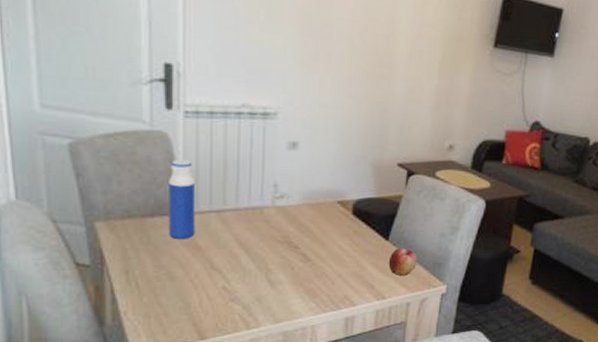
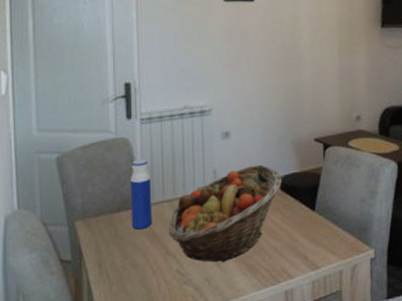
fruit basket: none [216,183,356,283] -> present [169,164,282,262]
apple: present [388,248,418,277] -> none [317,216,344,245]

